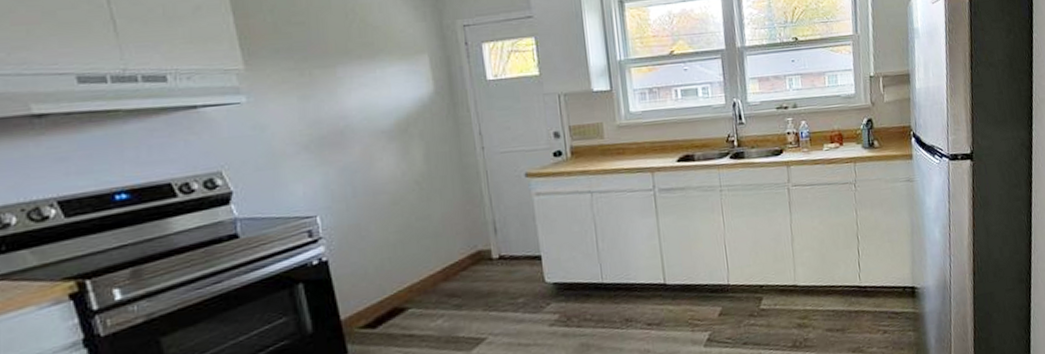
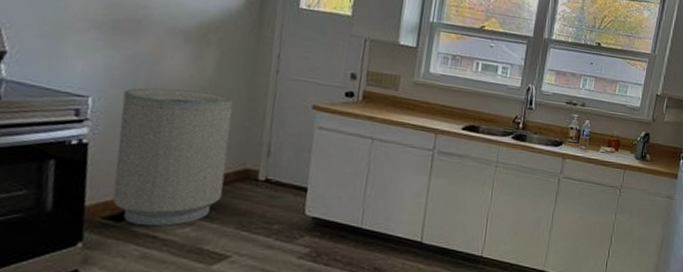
trash can: none [347,183,463,327] -> present [112,87,233,227]

